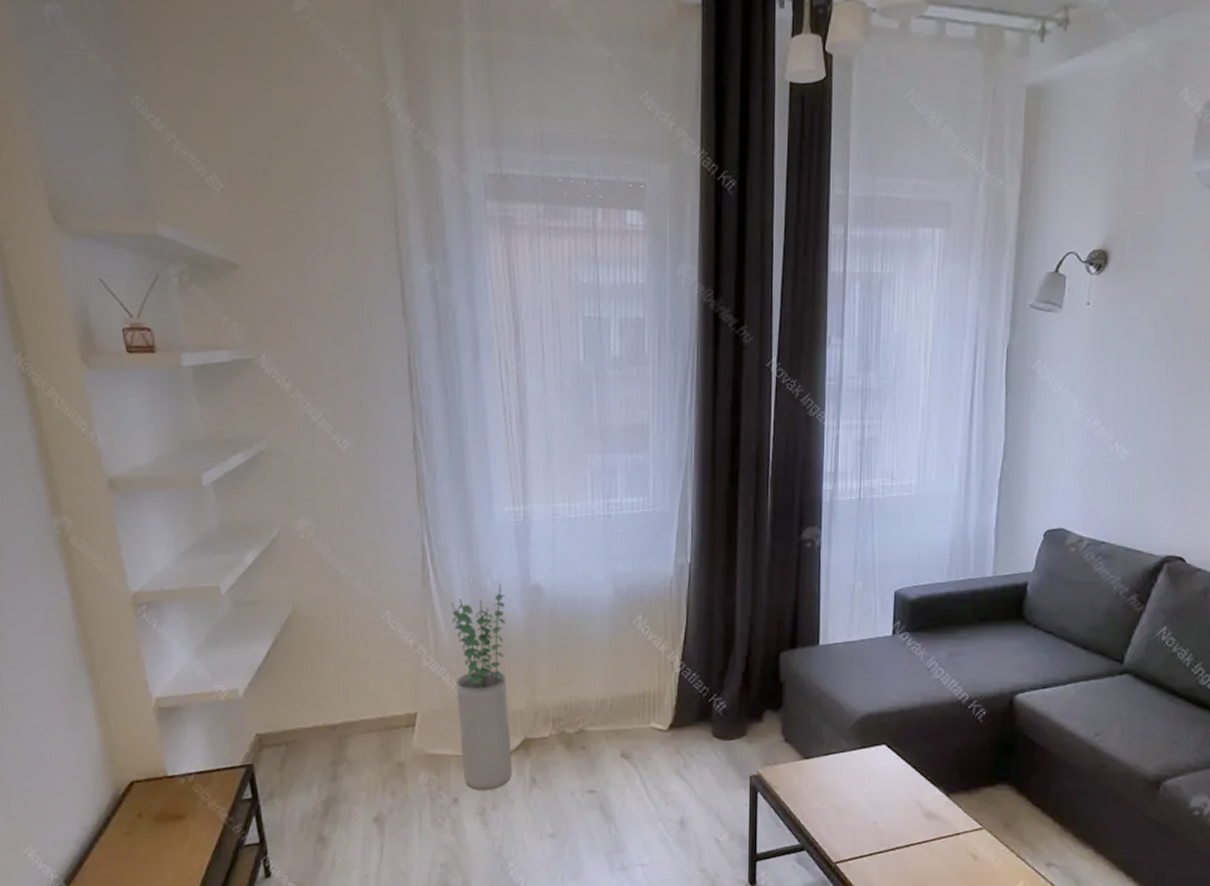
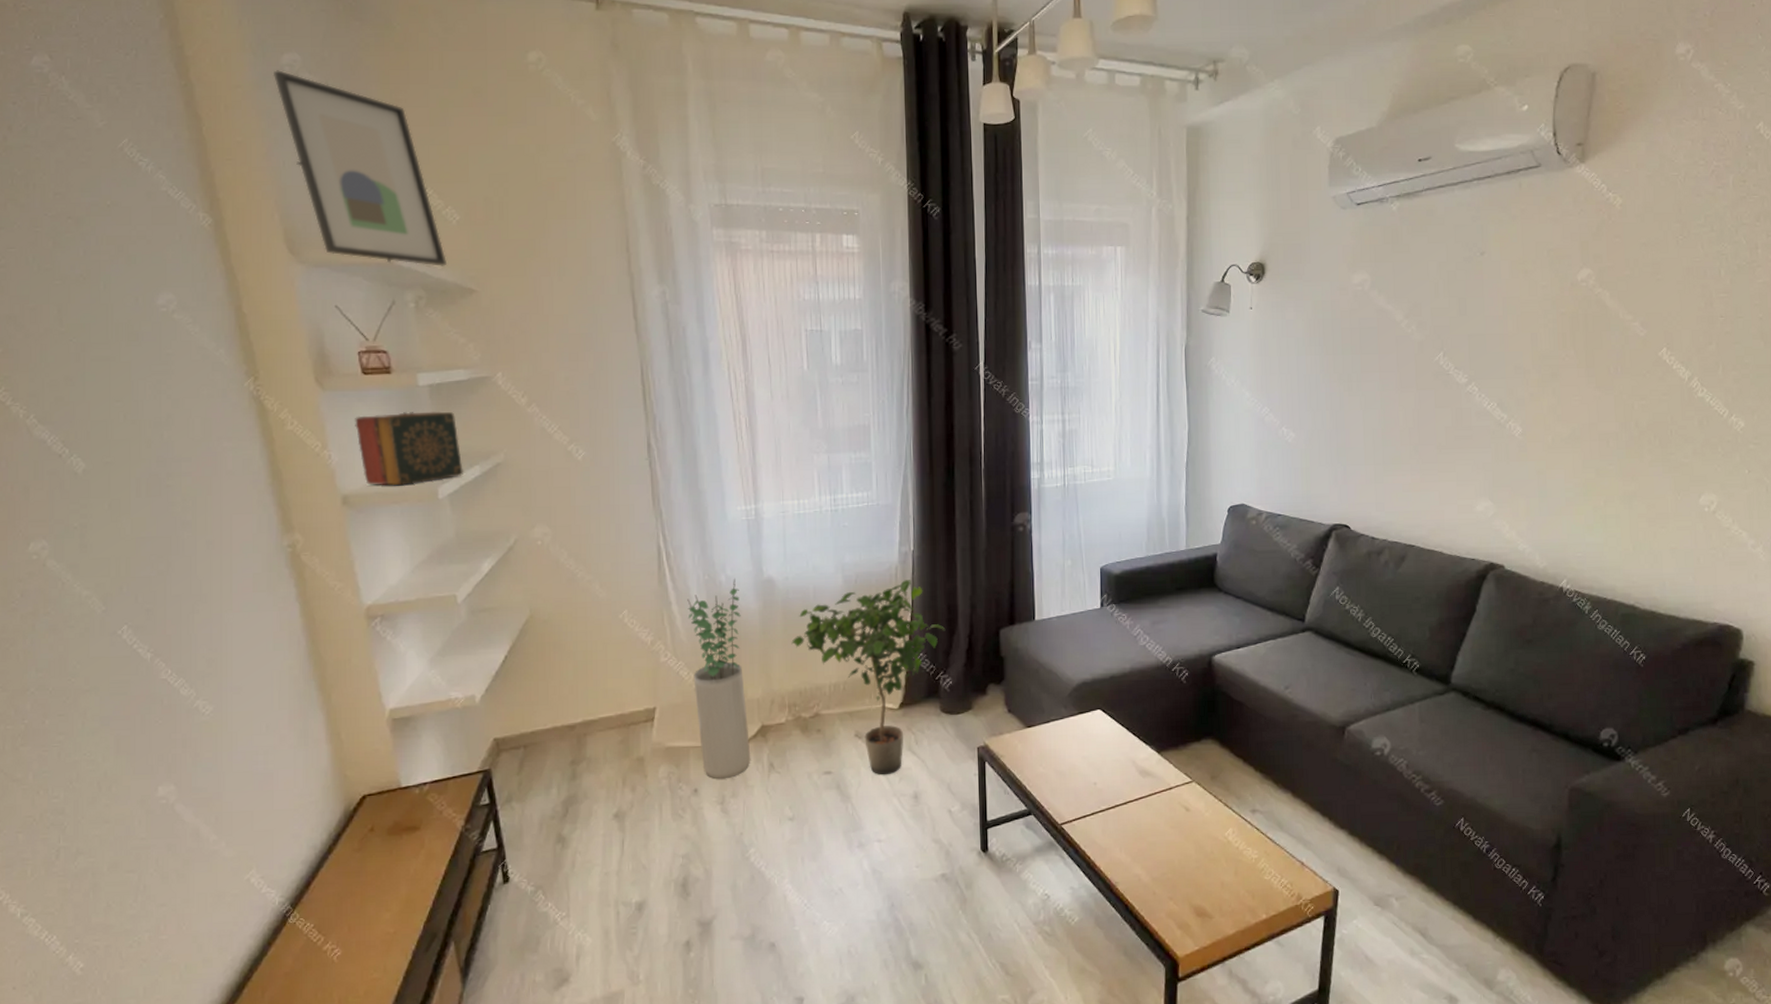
picture frame: none [34,22,210,239] -> present [272,70,446,266]
decorative box: none [120,394,228,471] -> present [355,411,464,486]
potted plant: none [557,594,720,797] -> present [791,580,945,775]

